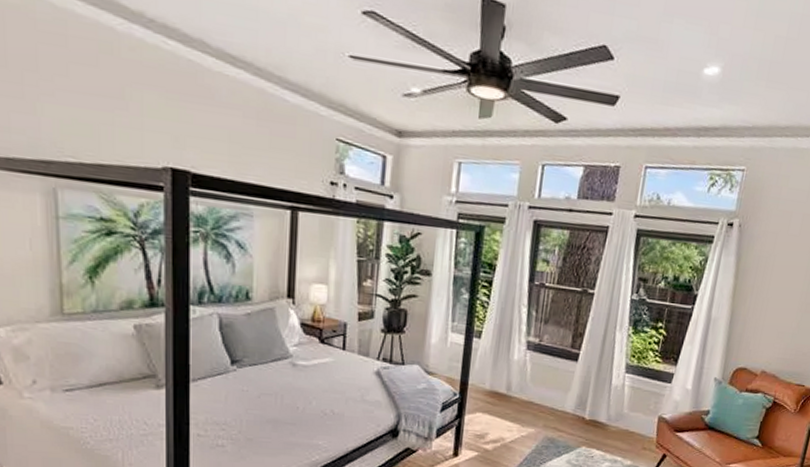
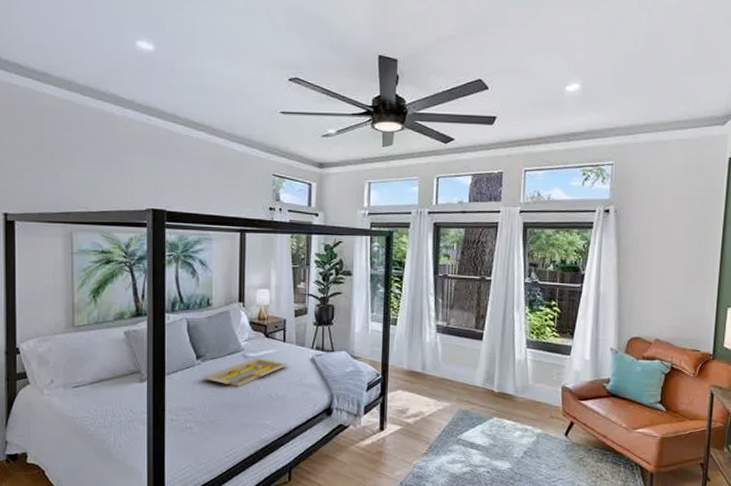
serving tray: none [237,367,349,400] -> present [202,358,289,387]

